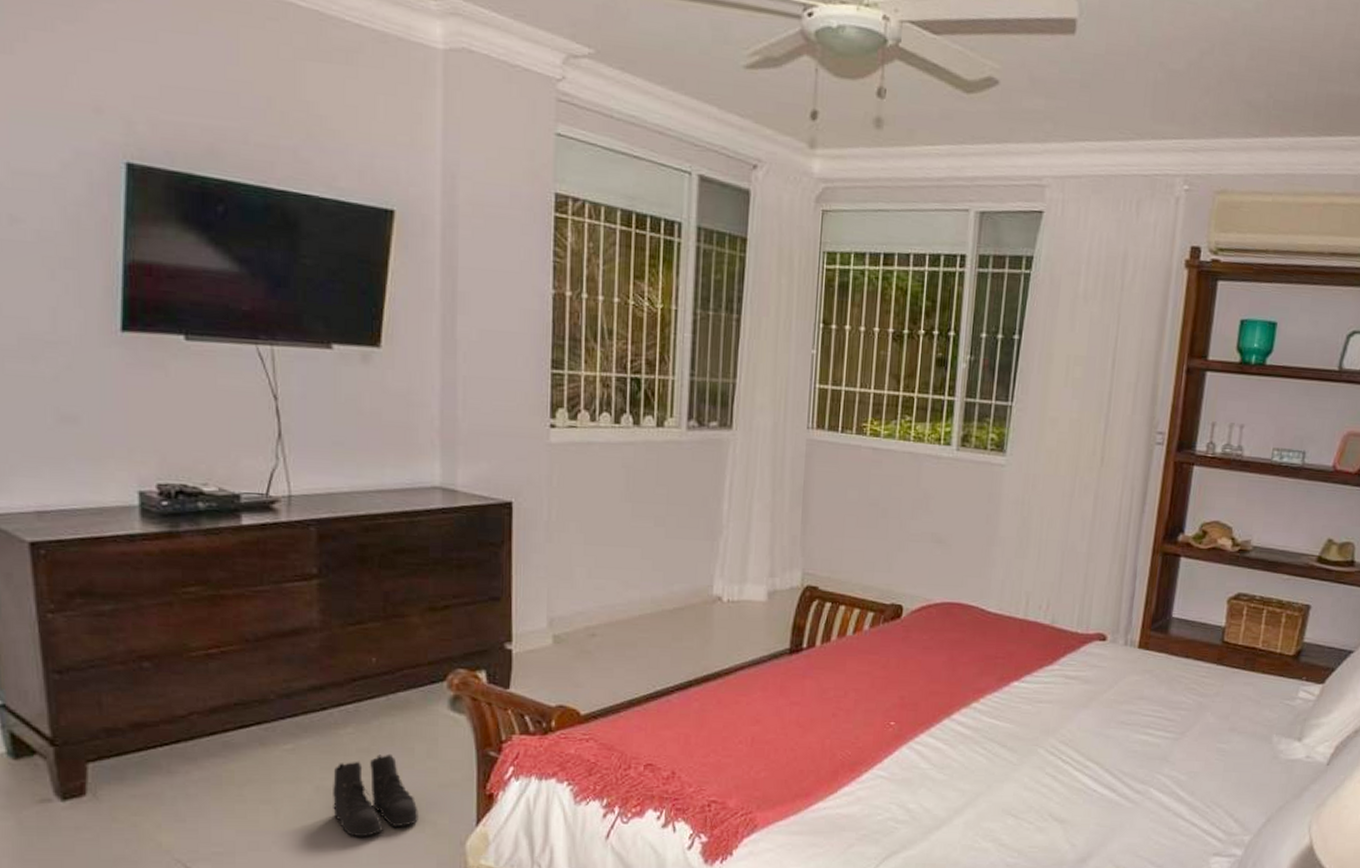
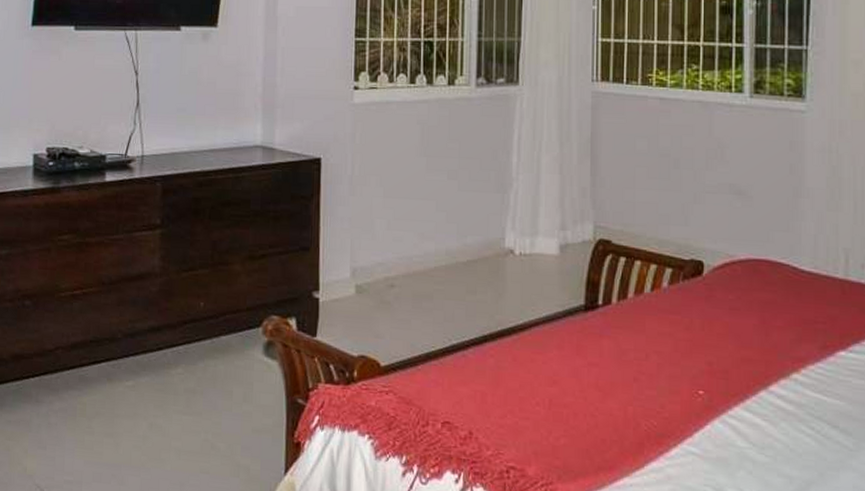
boots: present [333,753,418,837] -> none [162,395,234,477]

